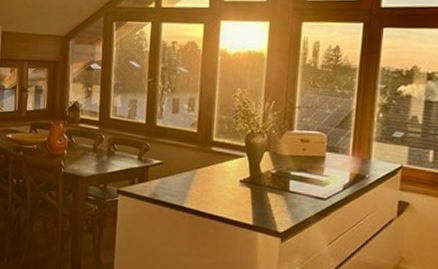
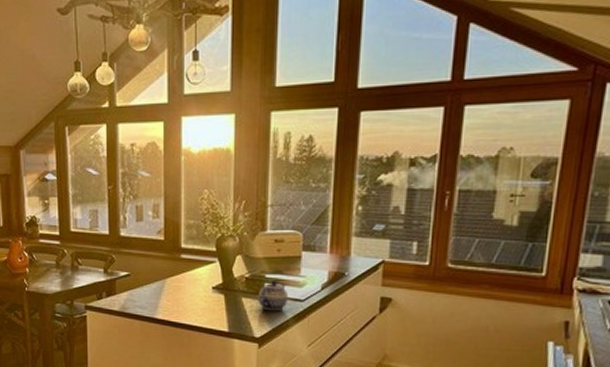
teapot: none [283,178,312,207] -> present [258,281,289,310]

